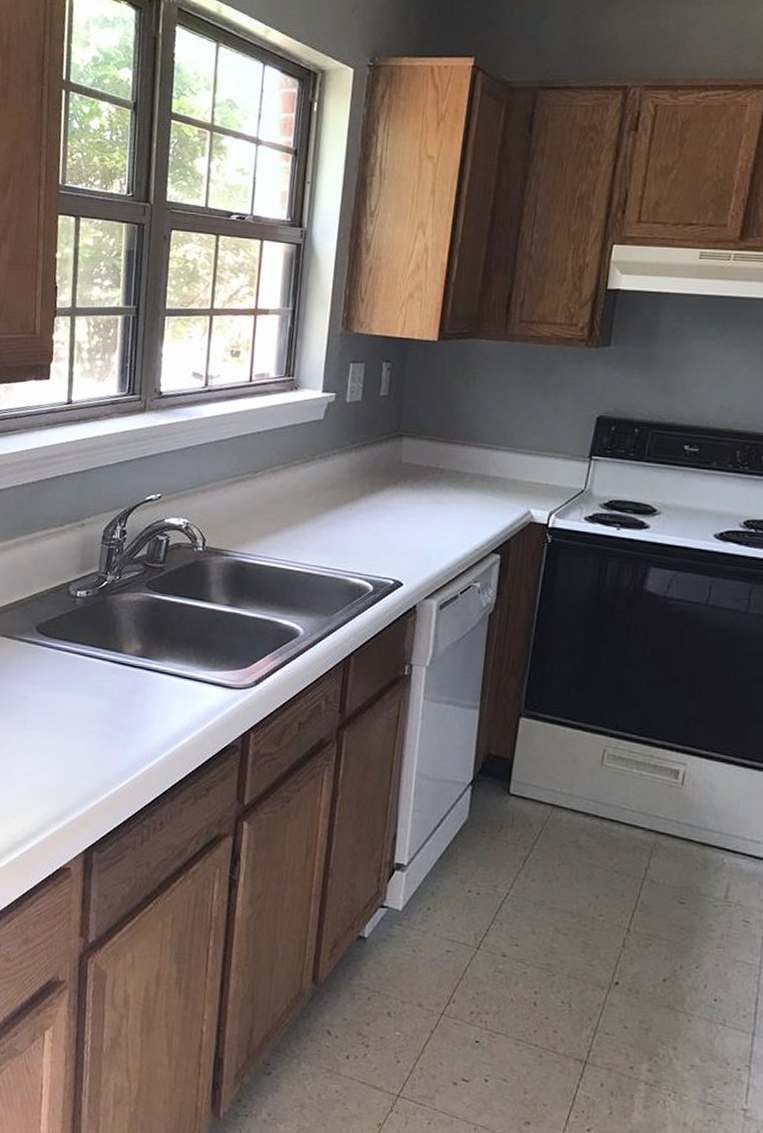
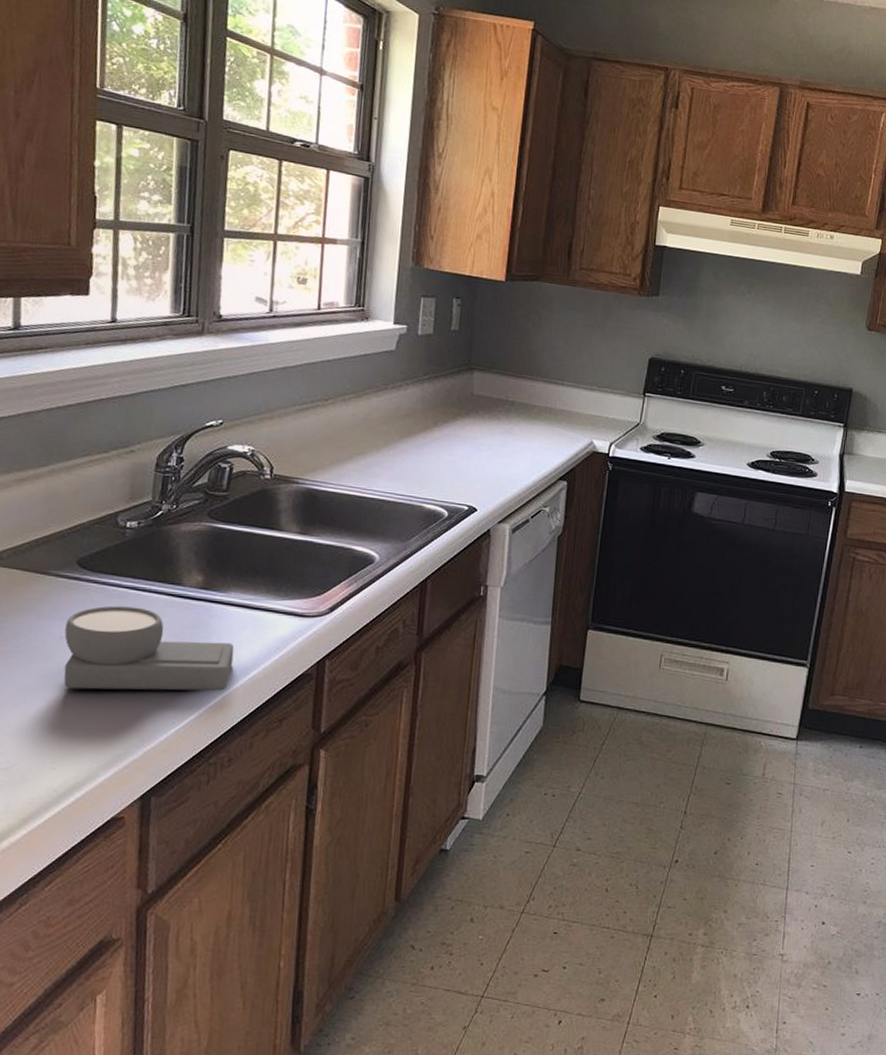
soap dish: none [23,669,168,756] -> present [63,605,235,691]

